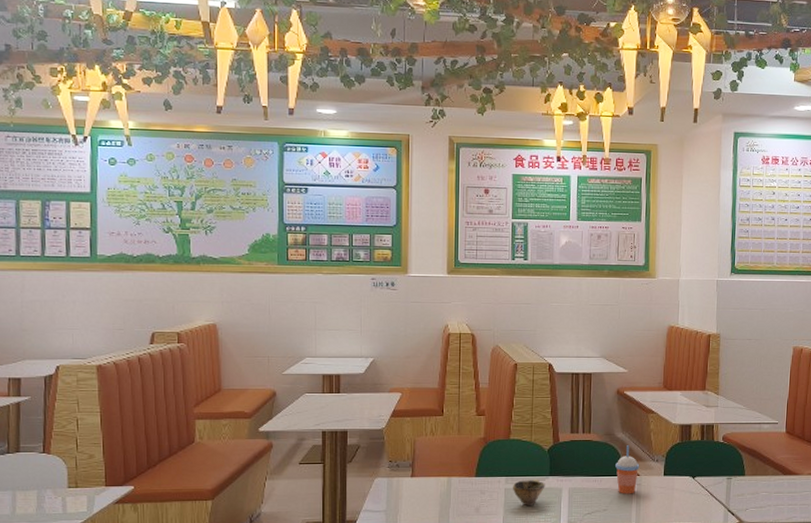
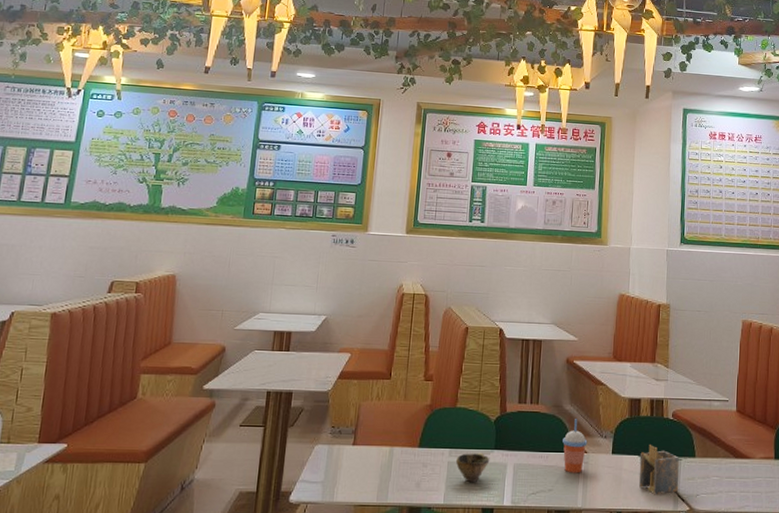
napkin holder: none [690,466,729,511] -> present [638,445,679,495]

